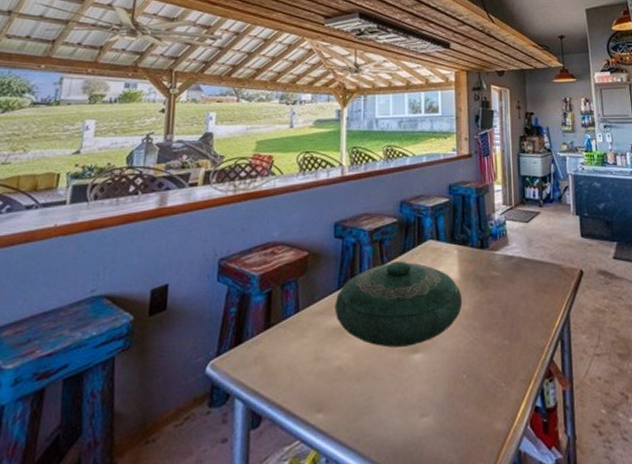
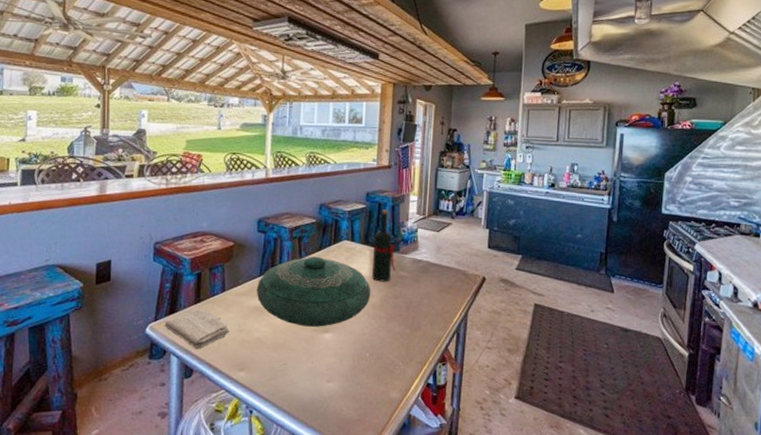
washcloth: none [228,334,304,389] -> present [164,307,229,350]
wine bottle: none [461,202,487,285] -> present [372,210,396,282]

